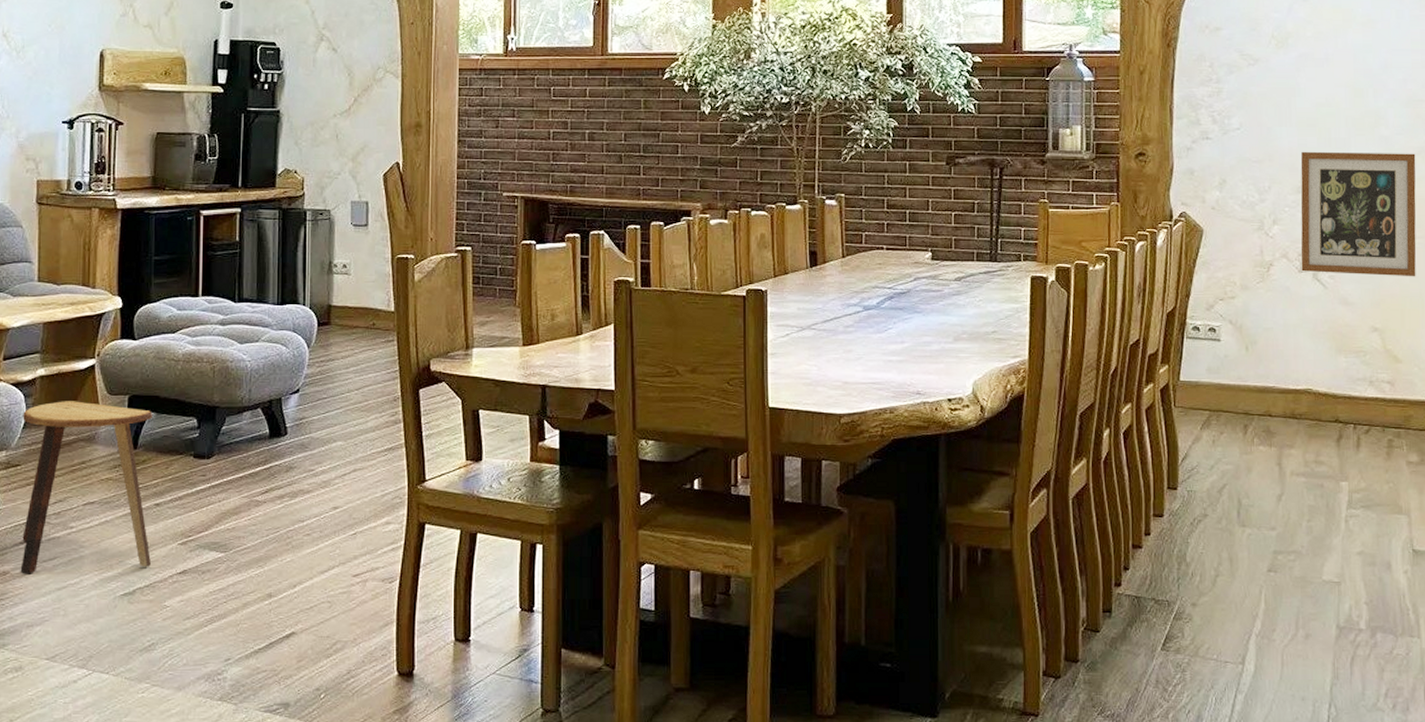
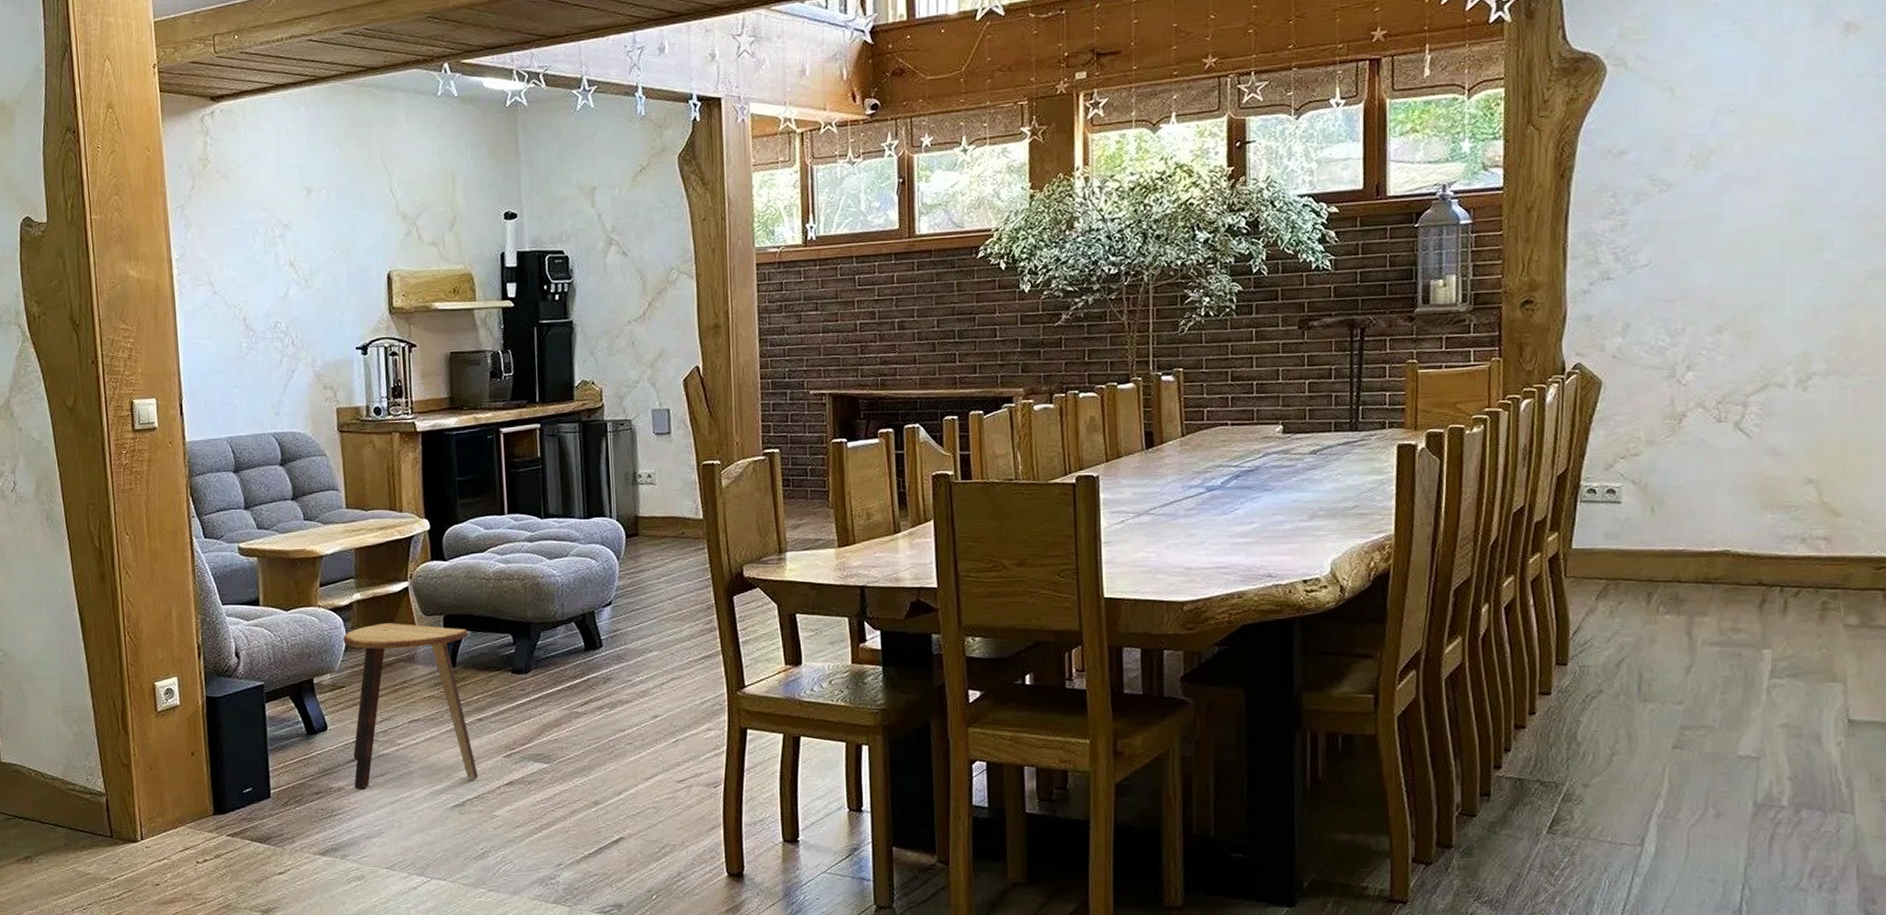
wall art: present [1300,151,1416,277] -> none [1720,278,1867,422]

